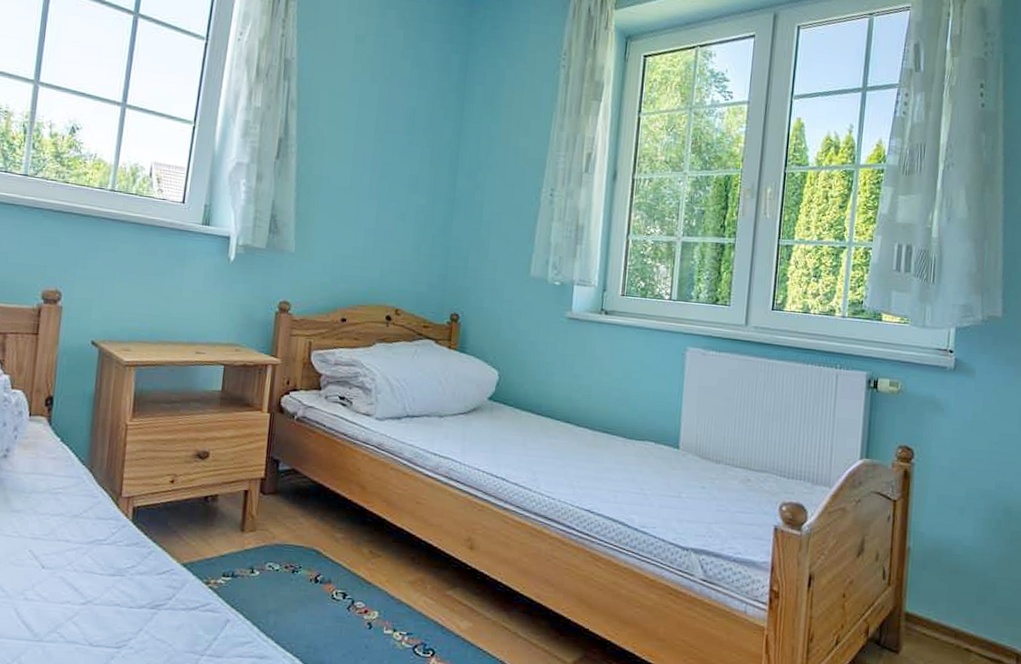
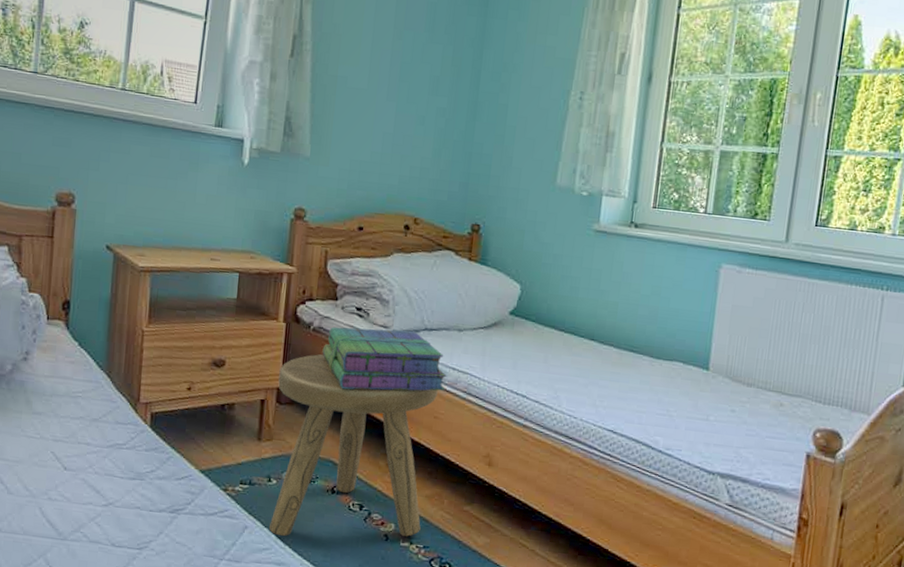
stool: none [252,443,420,629] -> present [269,354,438,537]
stack of books: none [306,416,429,478] -> present [322,327,447,392]

